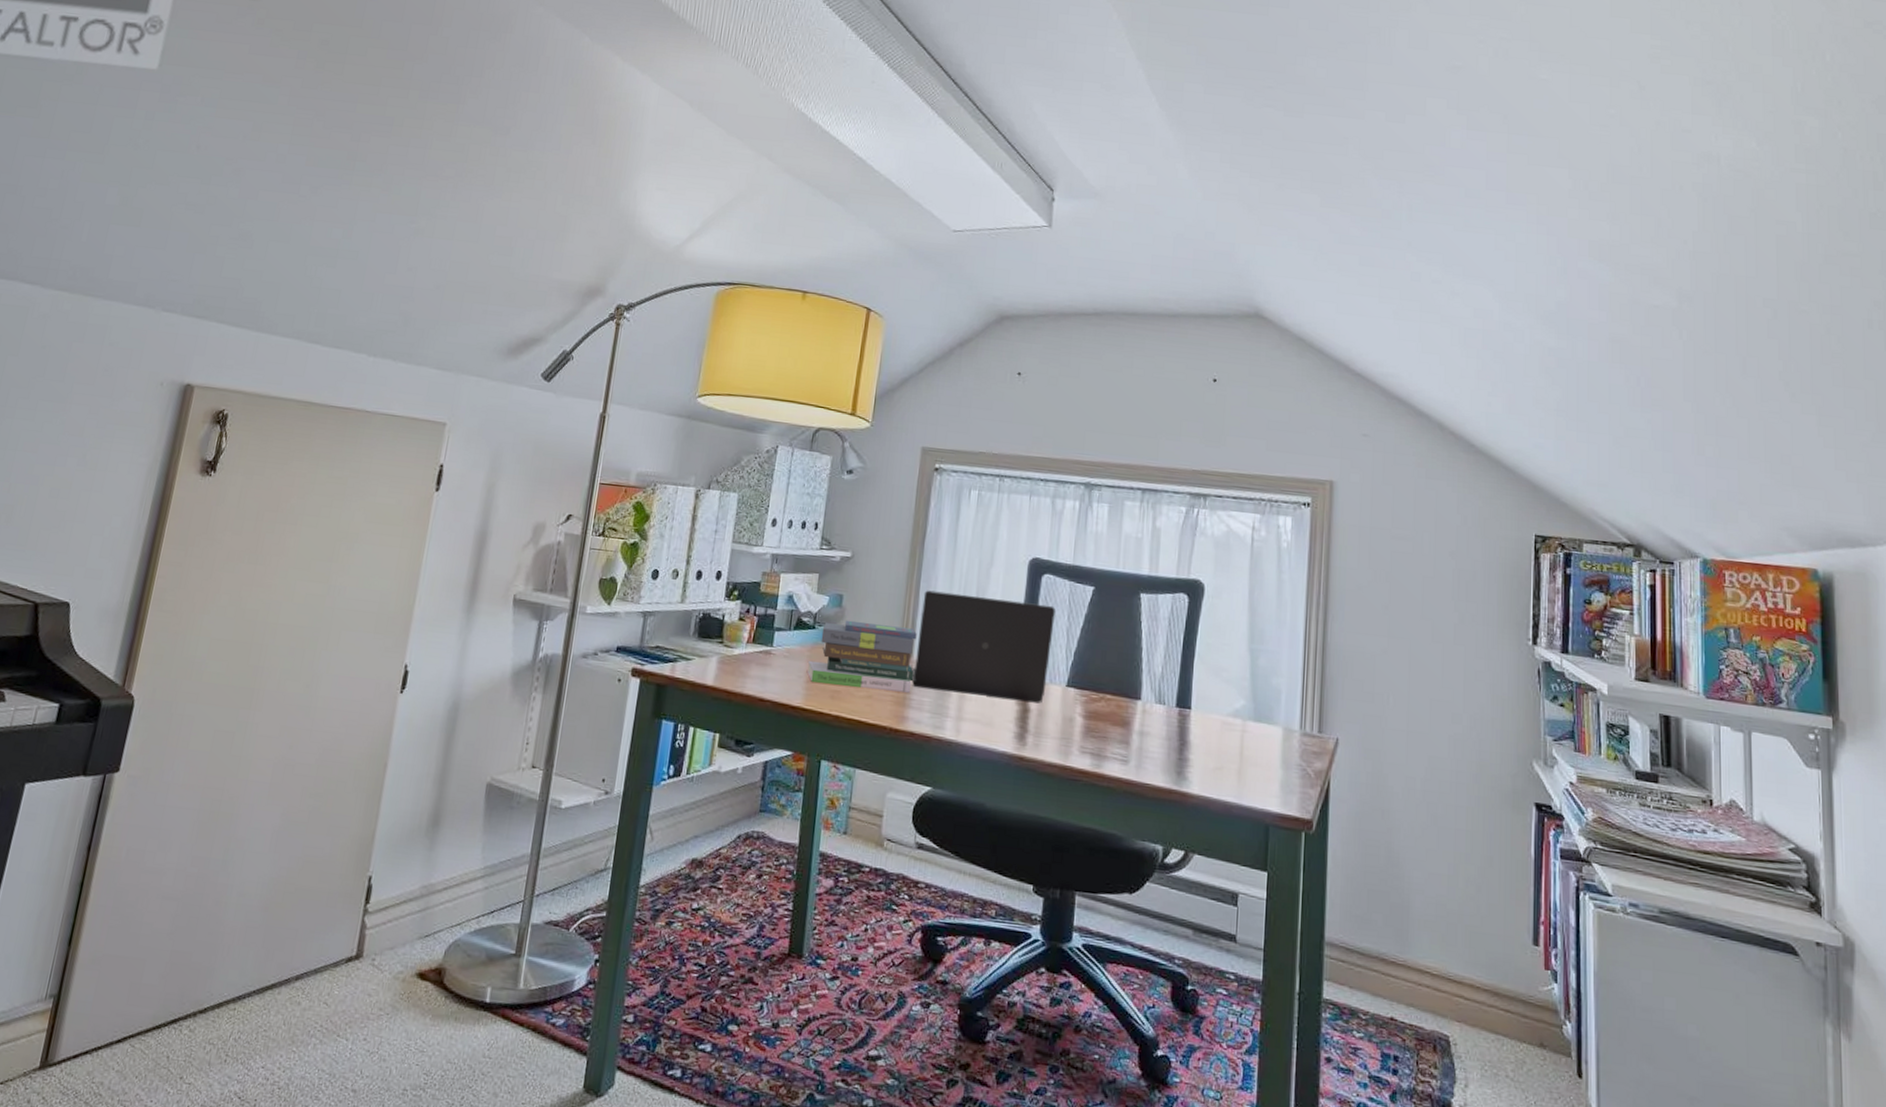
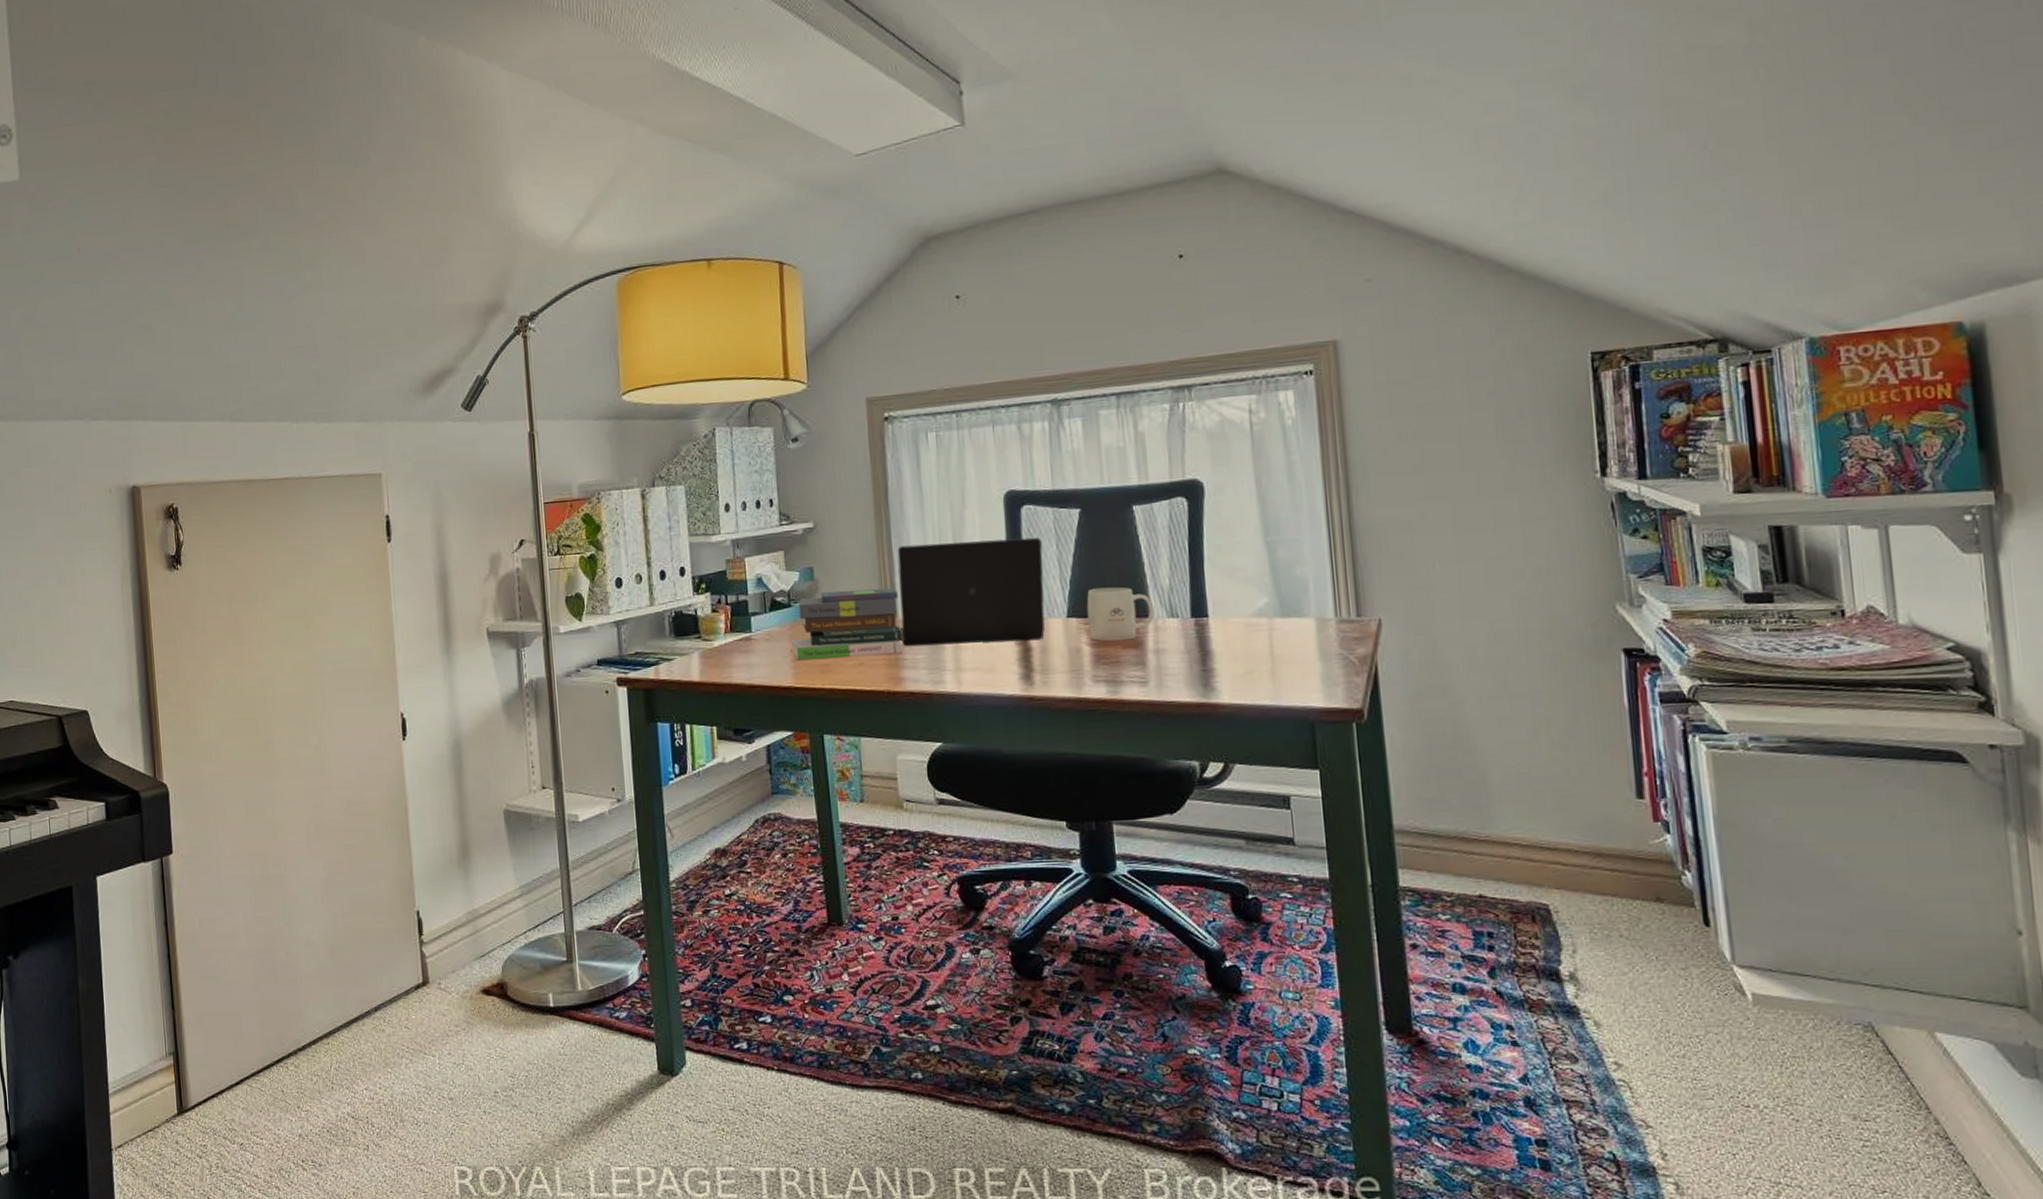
mug: none [1084,663,1145,720] -> present [1086,587,1155,643]

